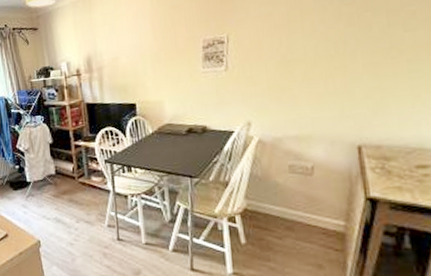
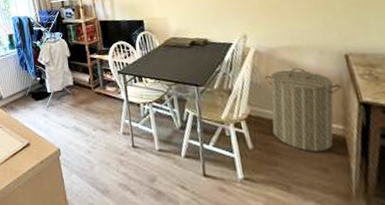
laundry hamper: none [265,159,349,247] -> present [264,67,342,151]

